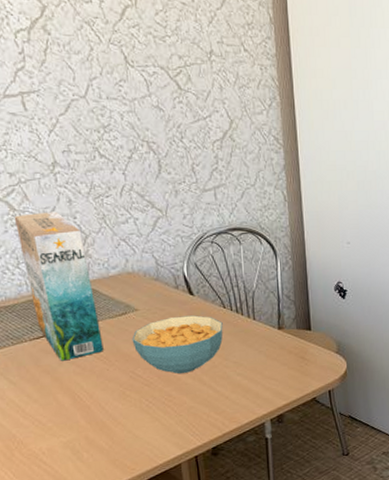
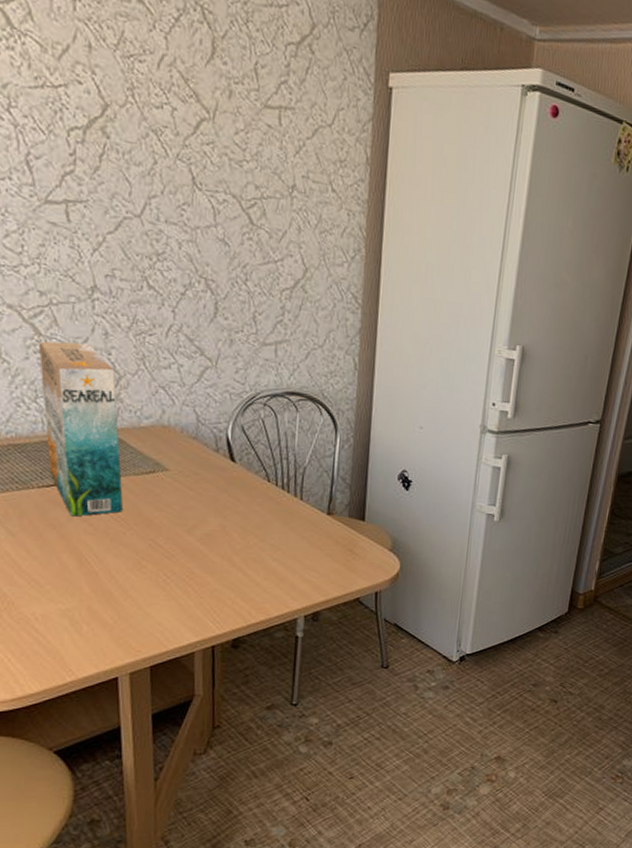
cereal bowl: present [132,315,223,374] -> none [157,483,265,550]

